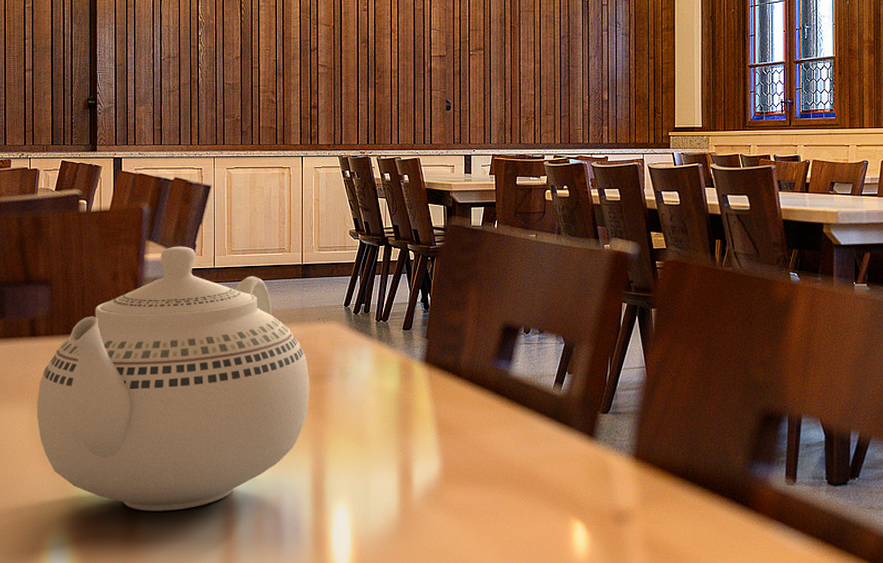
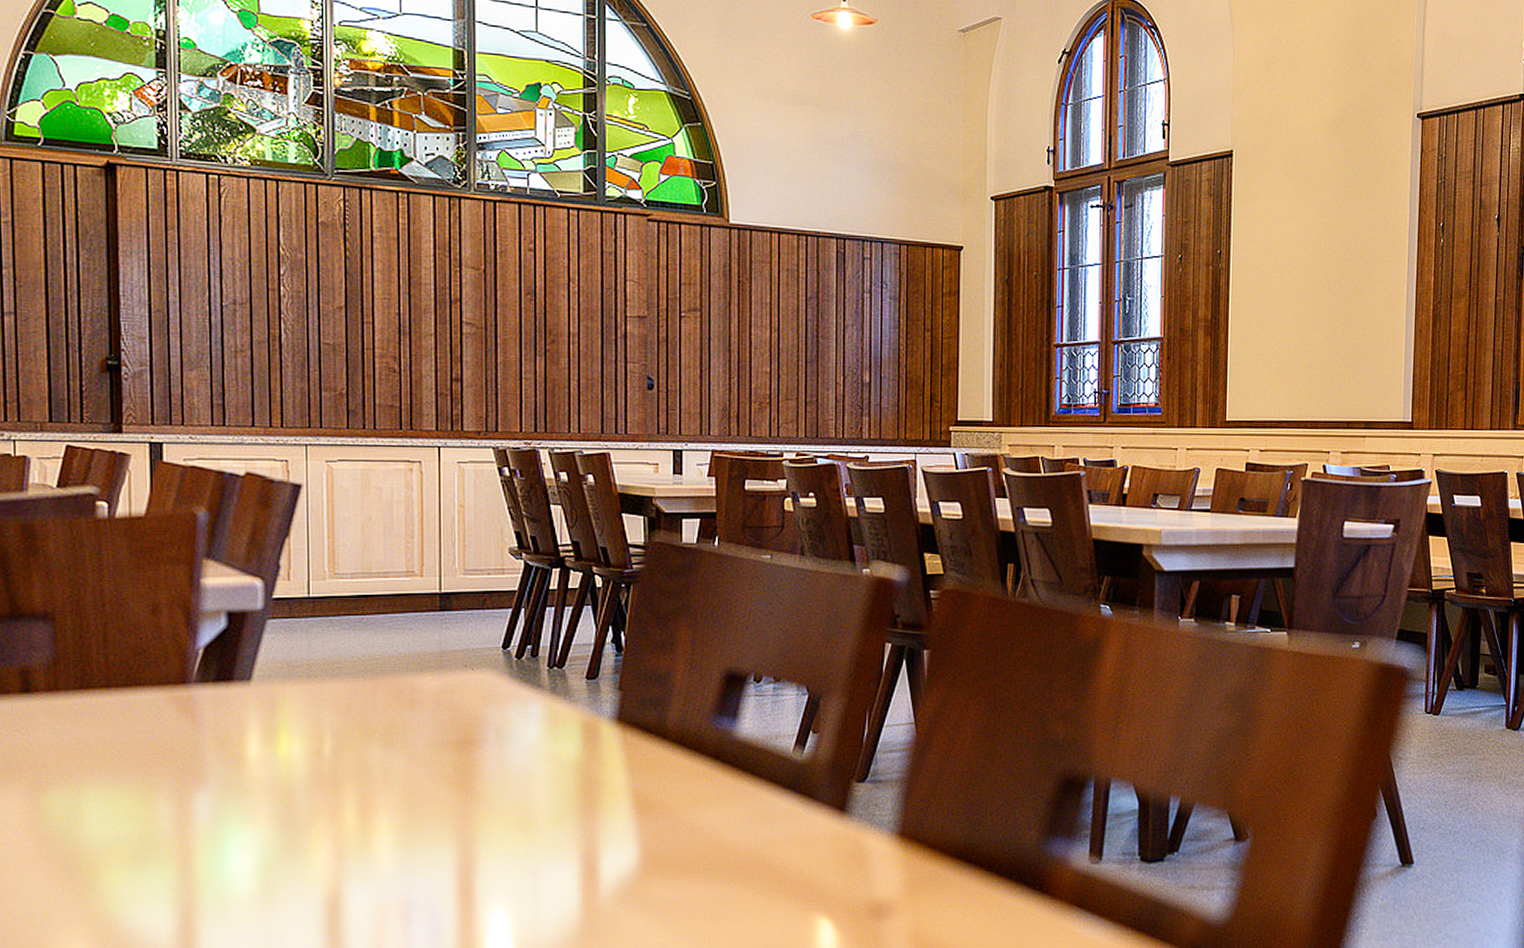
teapot: present [37,246,310,511] -> none [35,567,453,928]

